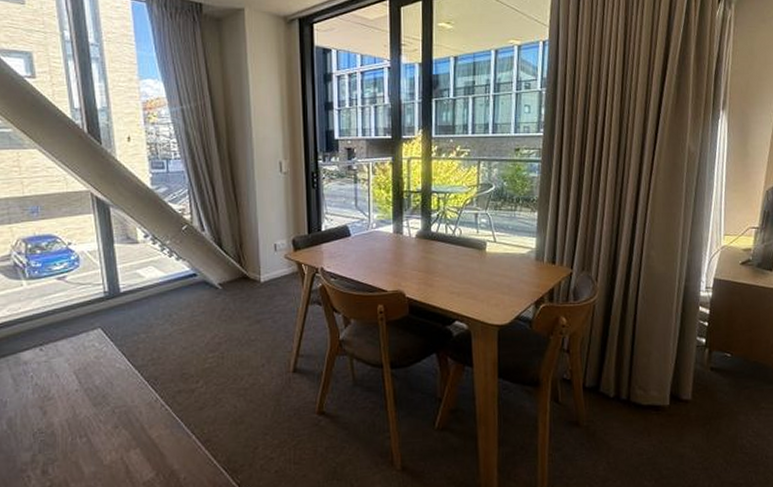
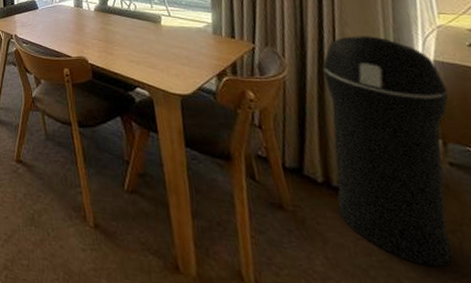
trash can: none [623,257,720,457] -> present [322,36,452,267]

